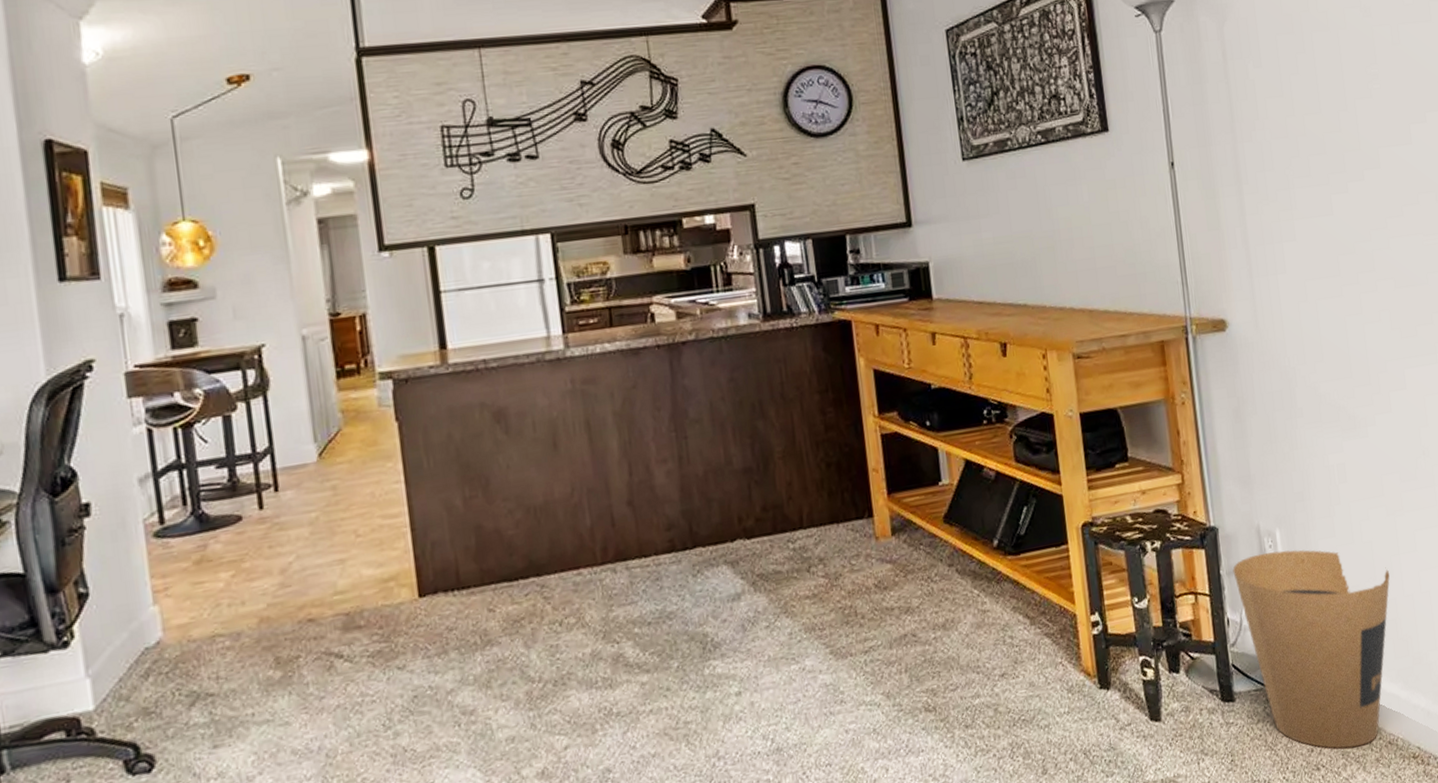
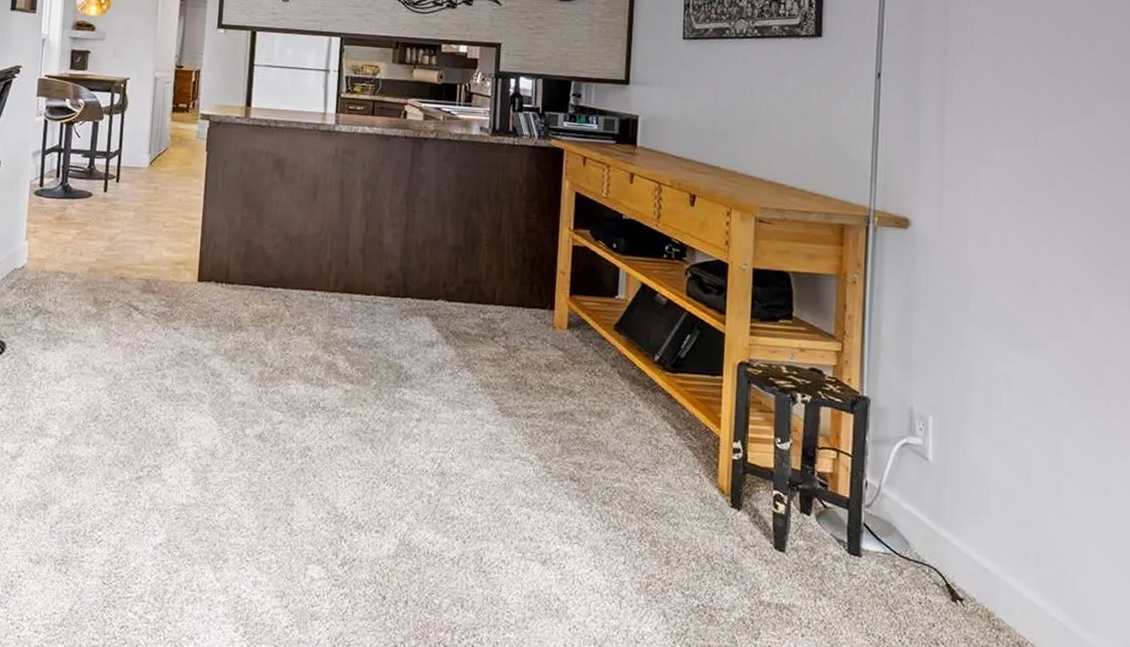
trash can: present [1233,549,1390,749] -> none [879,432,1044,638]

